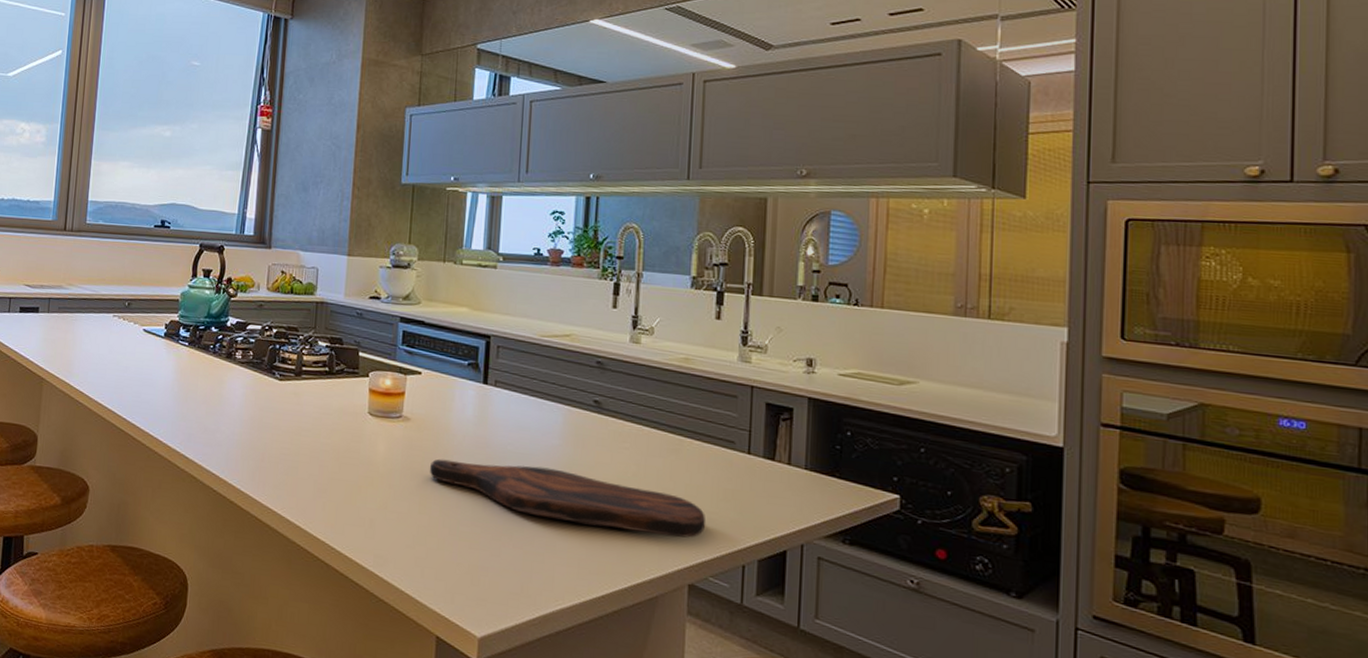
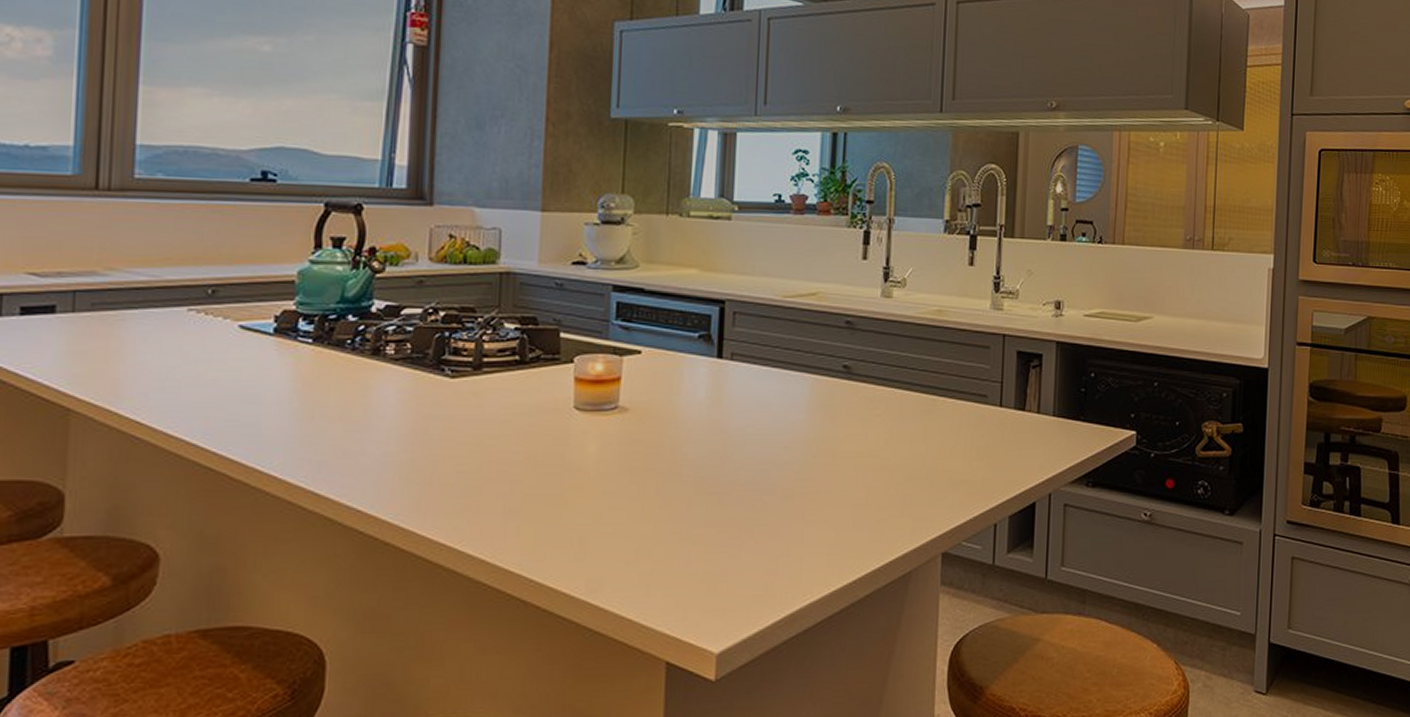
cutting board: present [429,458,706,538] -> none [653,447,960,506]

